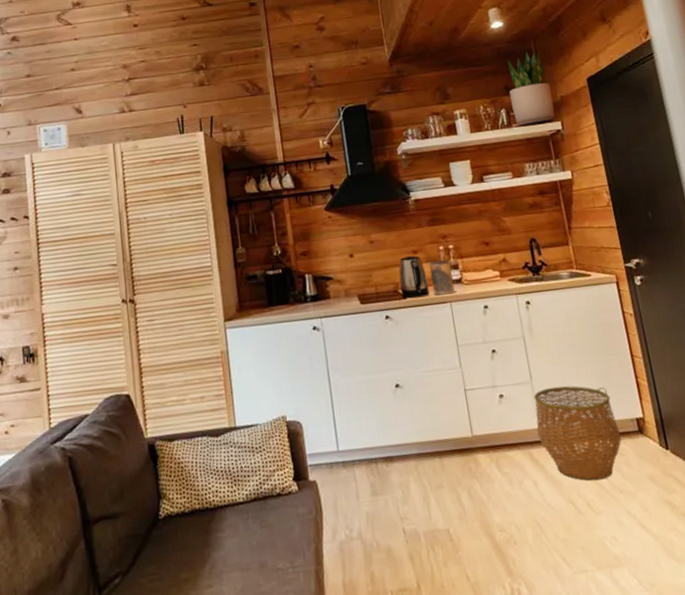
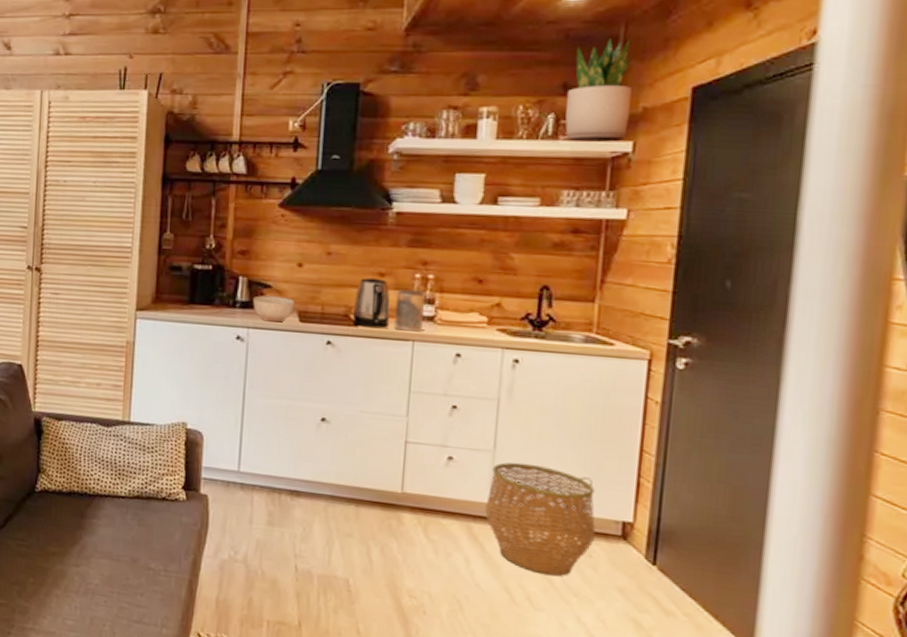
bowl: none [320,285,355,309] -> present [253,295,295,323]

